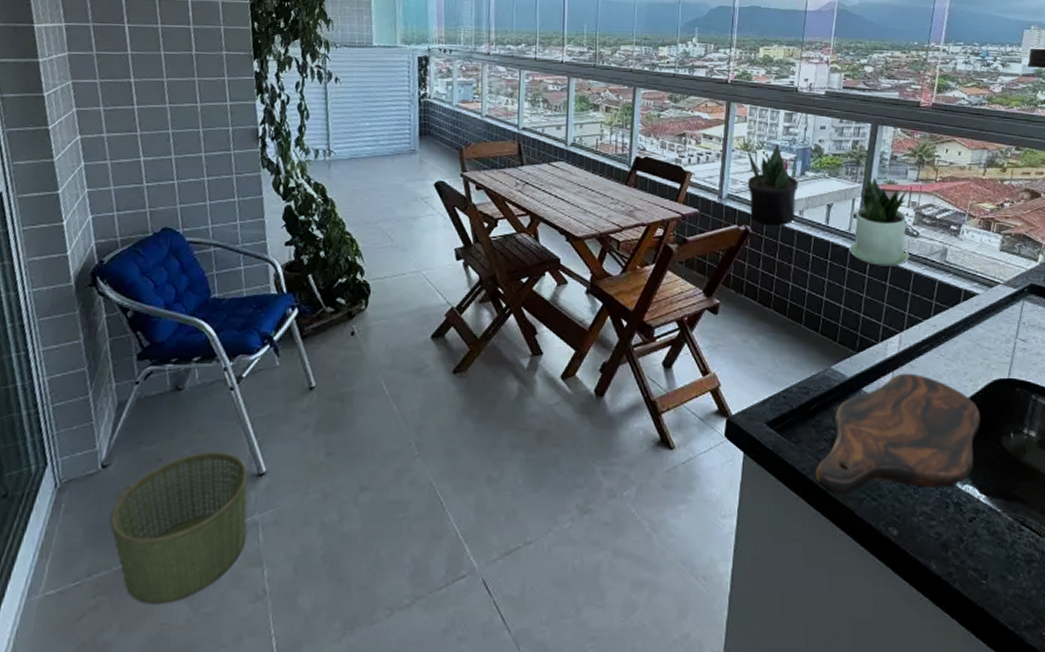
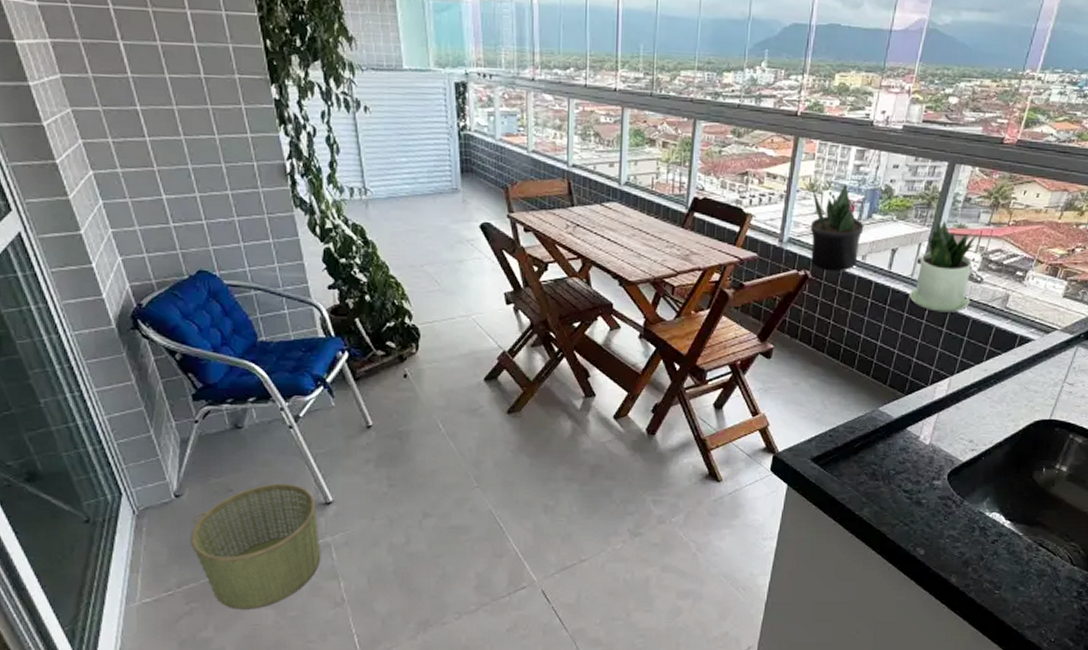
cutting board: present [815,373,981,494] -> none [853,414,1017,520]

